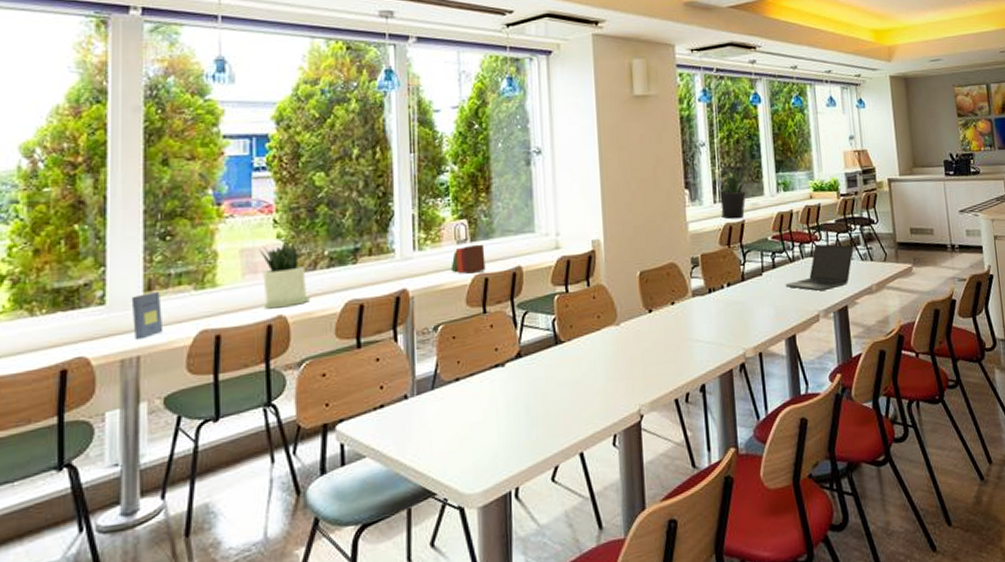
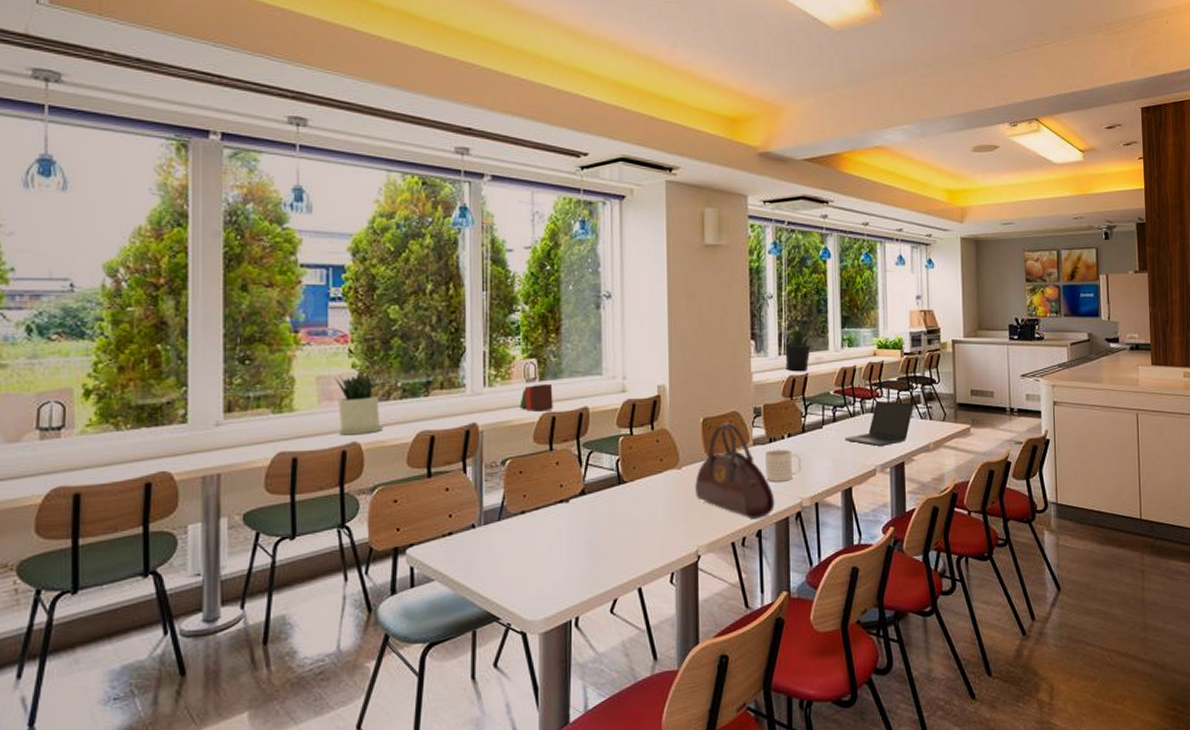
book: present [131,291,164,340] -> none [212,412,243,458]
handbag: none [634,274,718,373] -> present [695,422,775,519]
mug: none [705,299,743,334] -> present [765,449,802,482]

